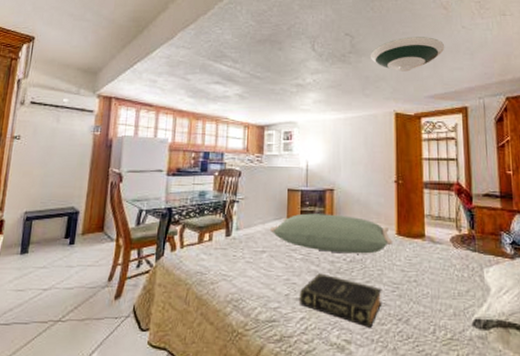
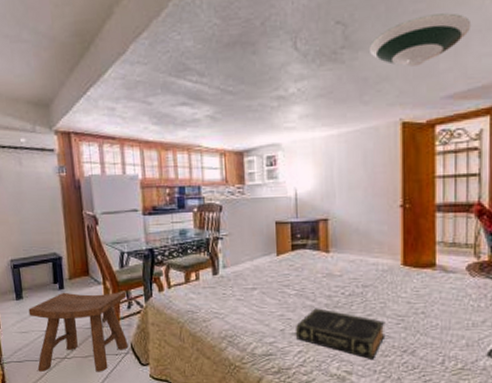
stool: none [25,247,138,338] -> present [28,291,129,372]
pillow: present [270,213,393,254] -> none [259,246,397,287]

